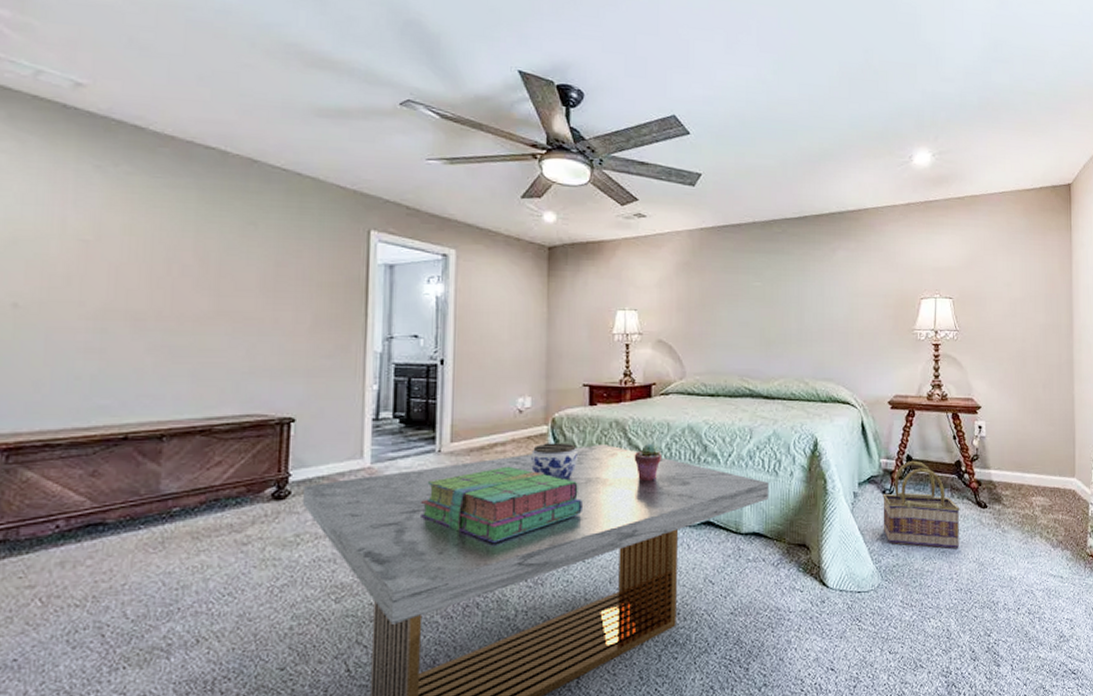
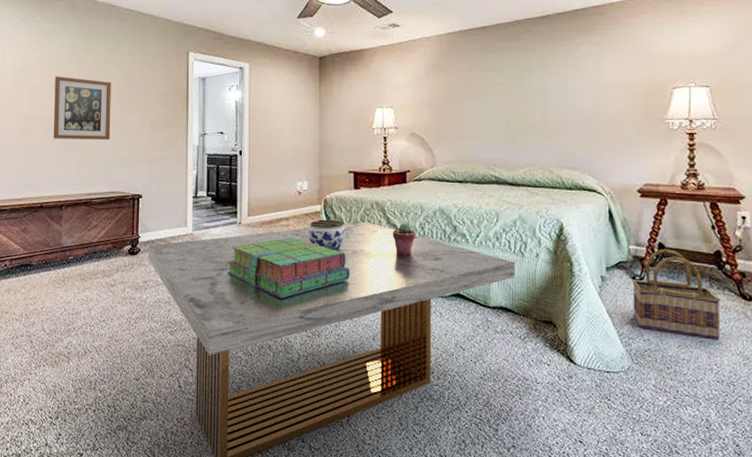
wall art: none [150,252,249,344] -> present [54,76,111,140]

